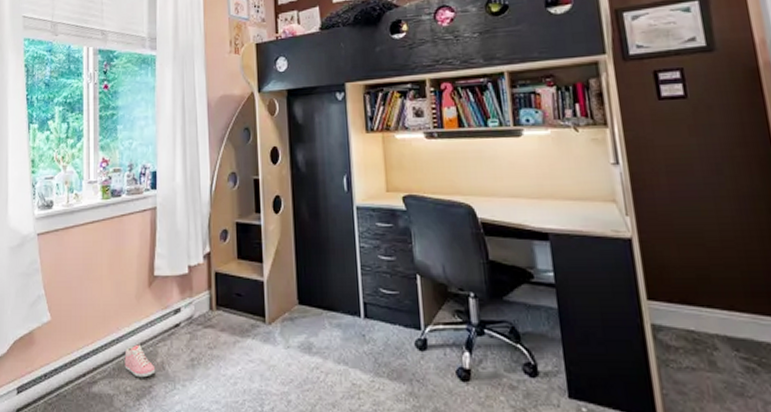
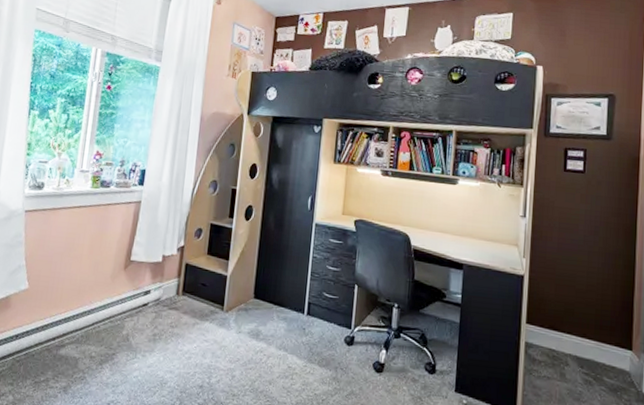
sneaker: present [124,344,156,378] -> none [92,317,121,346]

